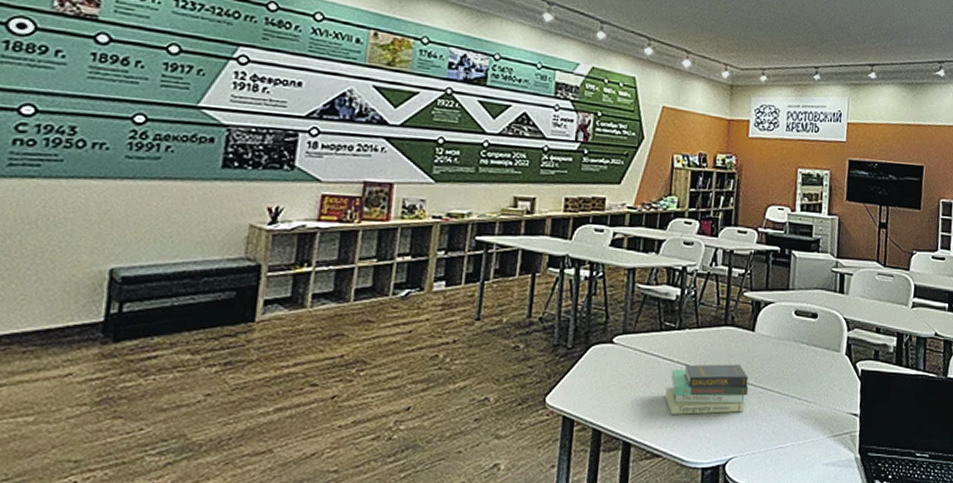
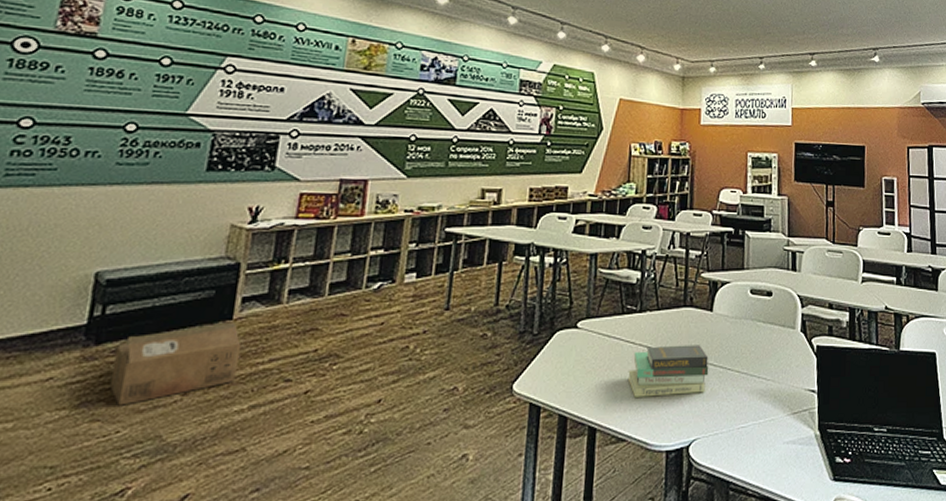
cardboard box: none [130,324,265,404] -> present [109,322,242,406]

